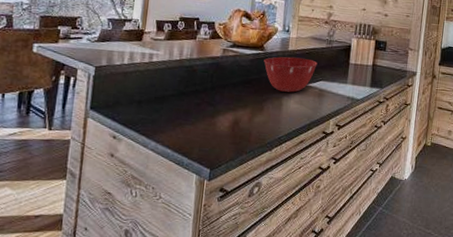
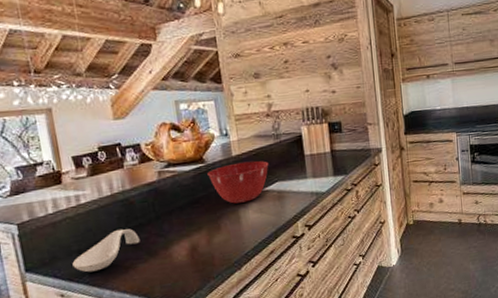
spoon rest: none [130,90,193,123] -> present [72,229,140,272]

